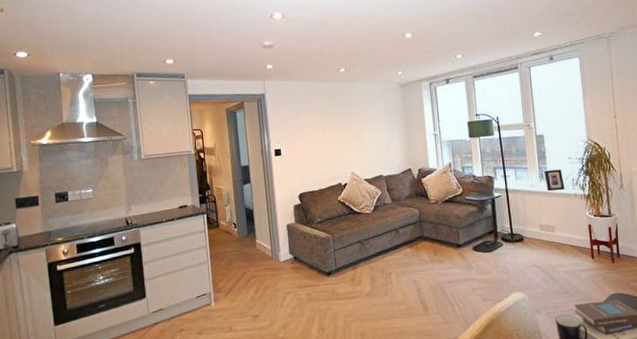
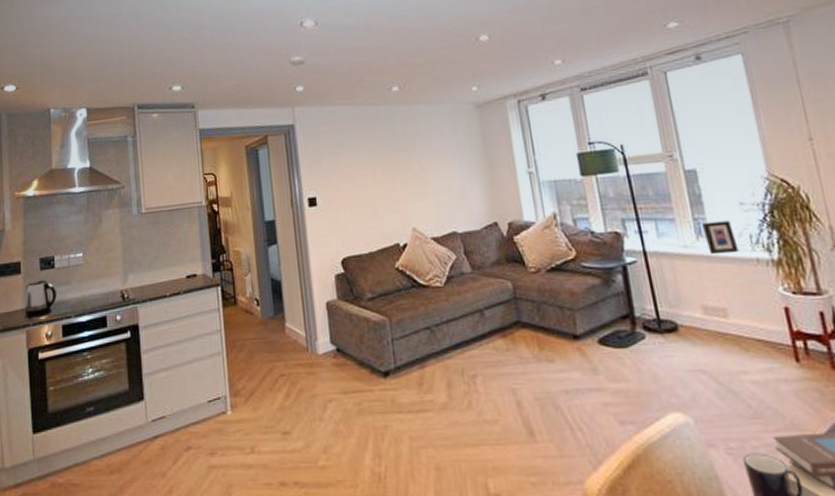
kettle: none [43,210,71,240] -> present [24,280,57,318]

